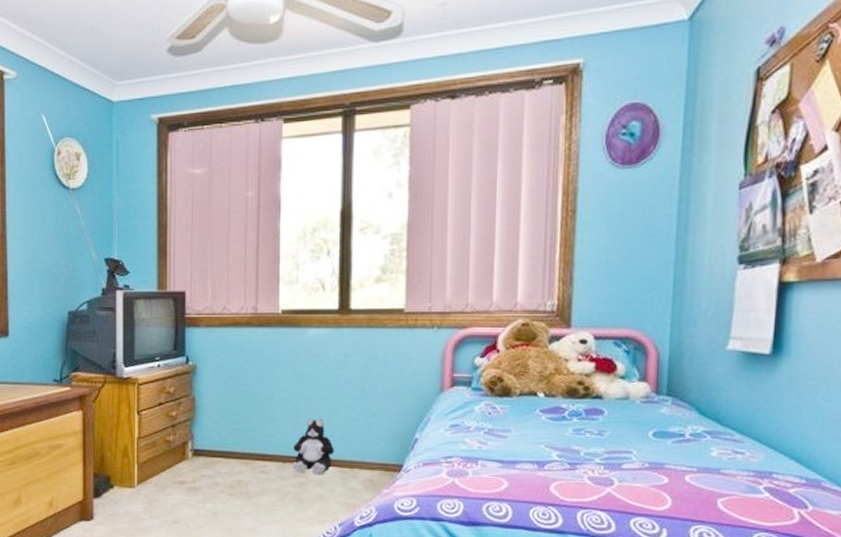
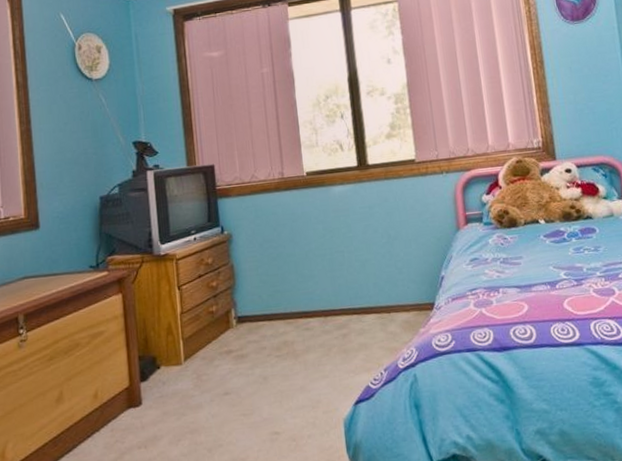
plush toy: present [292,419,335,475] -> none [332,270,372,325]

